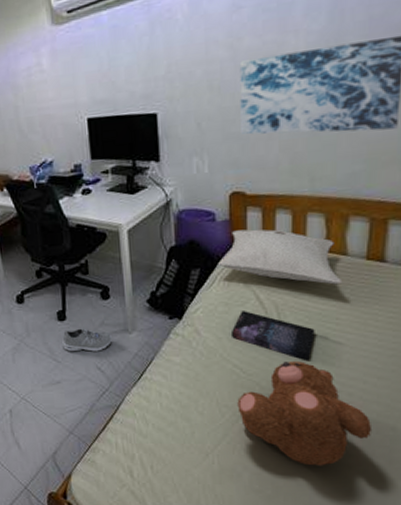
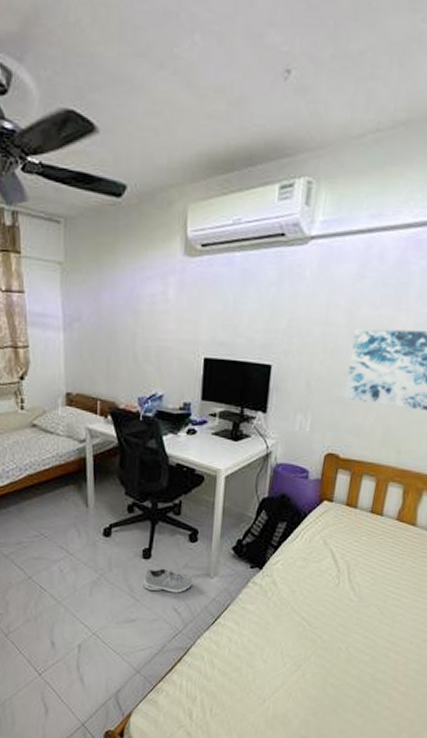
cushion: present [218,229,343,285] -> none [304,490,409,552]
book: present [230,311,315,362] -> none [304,567,378,620]
teddy bear: present [237,360,373,466] -> none [299,618,411,717]

